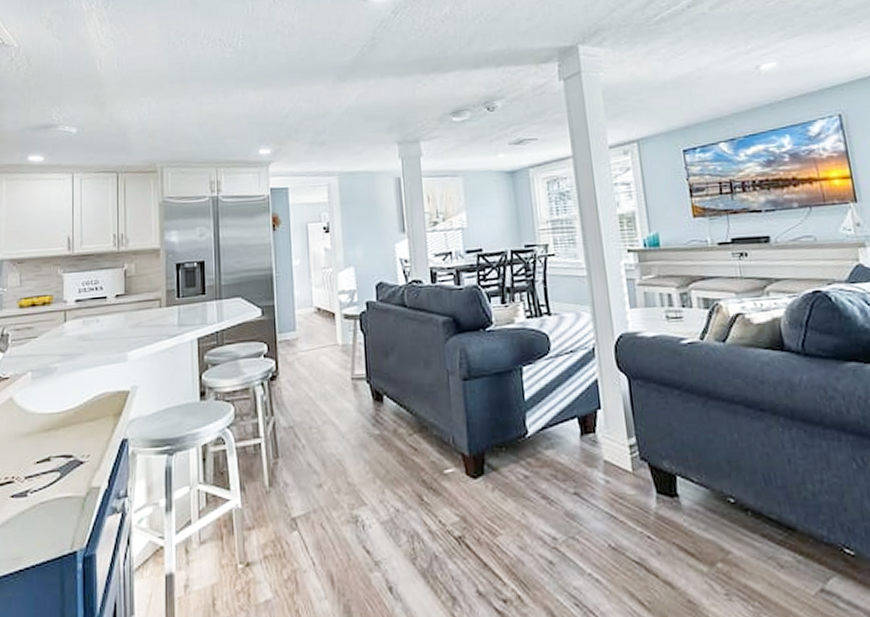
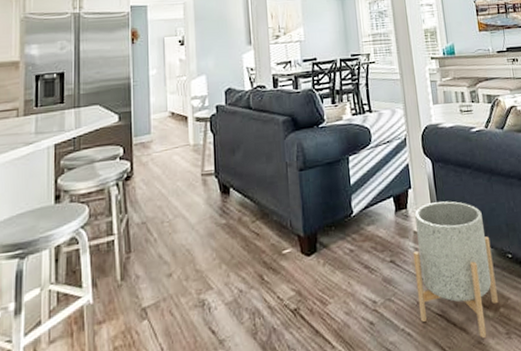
planter: none [603,427,715,596] -> present [413,201,498,338]

